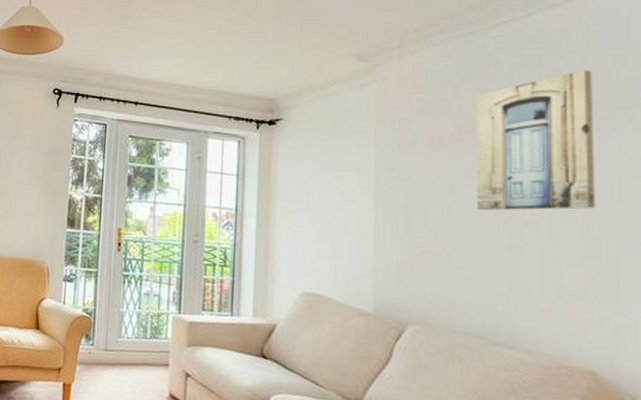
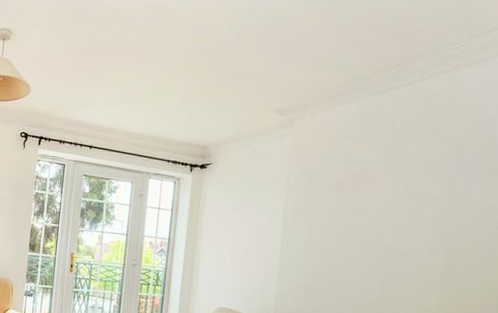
wall art: present [476,70,595,211] -> none [363,129,468,245]

